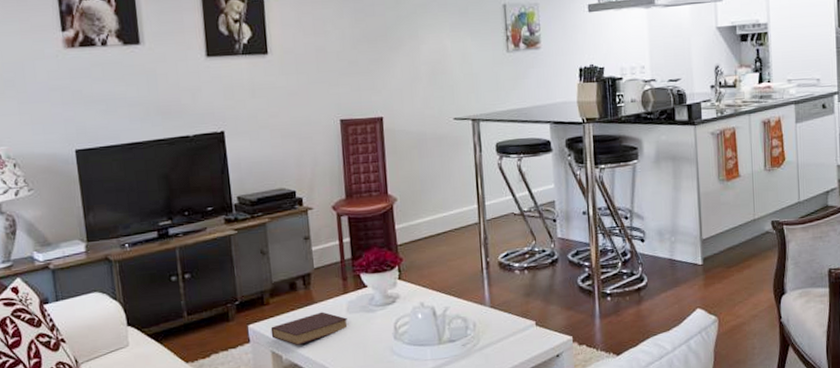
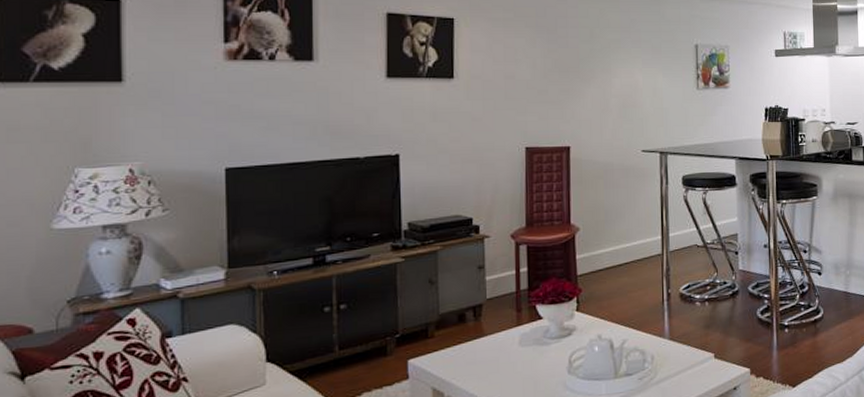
book: present [270,311,347,345] -> none [433,345,519,382]

